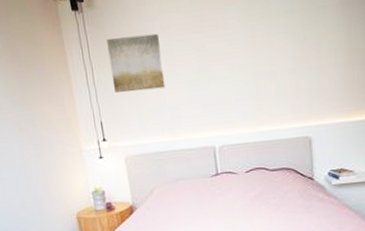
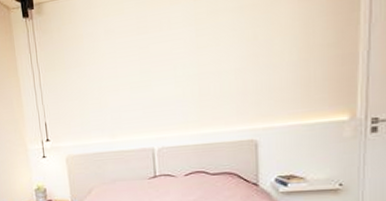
wall art: present [107,33,166,93] -> none [53,36,107,96]

